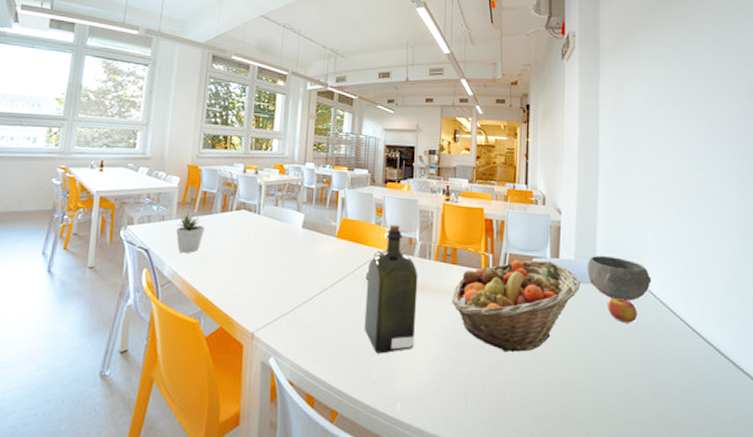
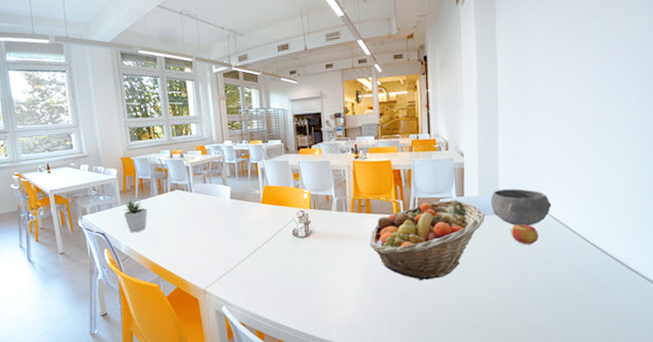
liquor: present [364,224,418,354] -> none [292,185,341,294]

